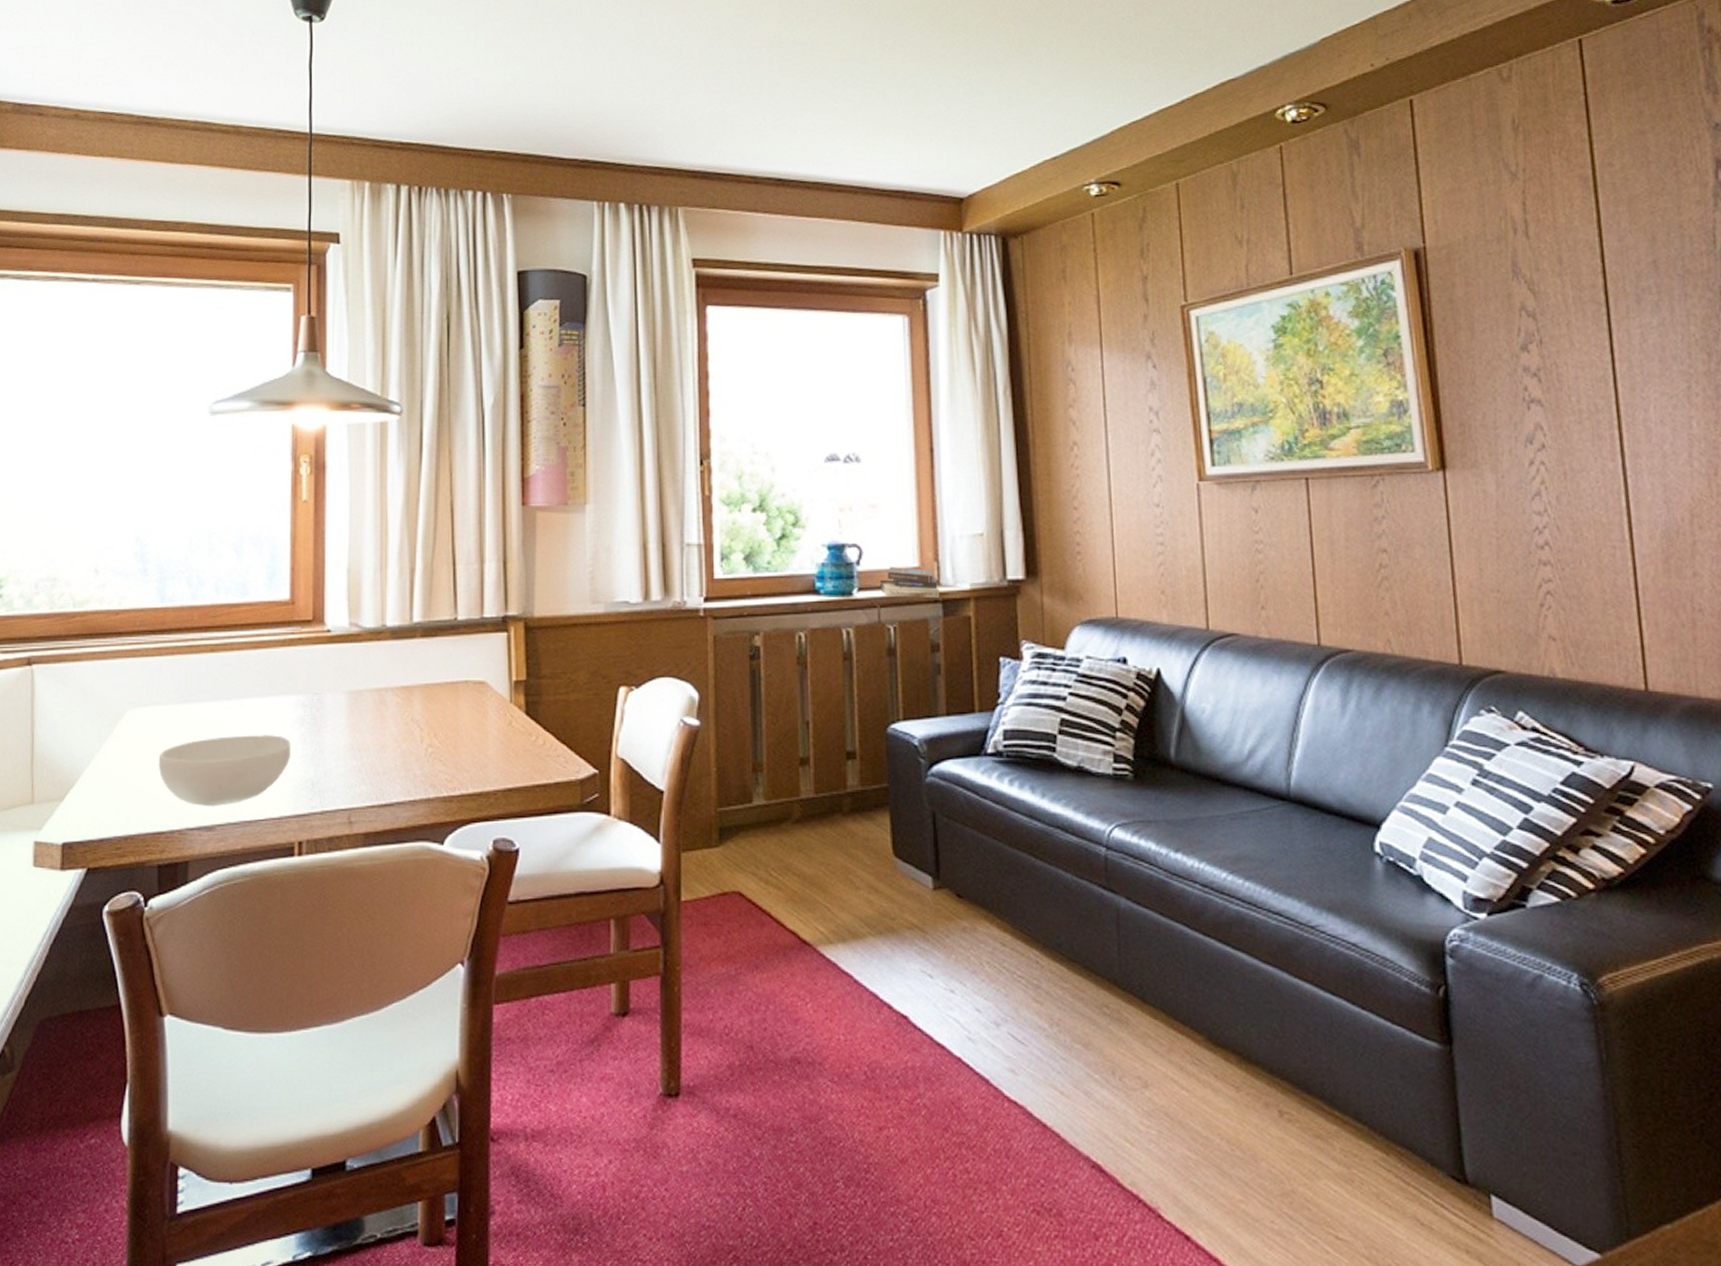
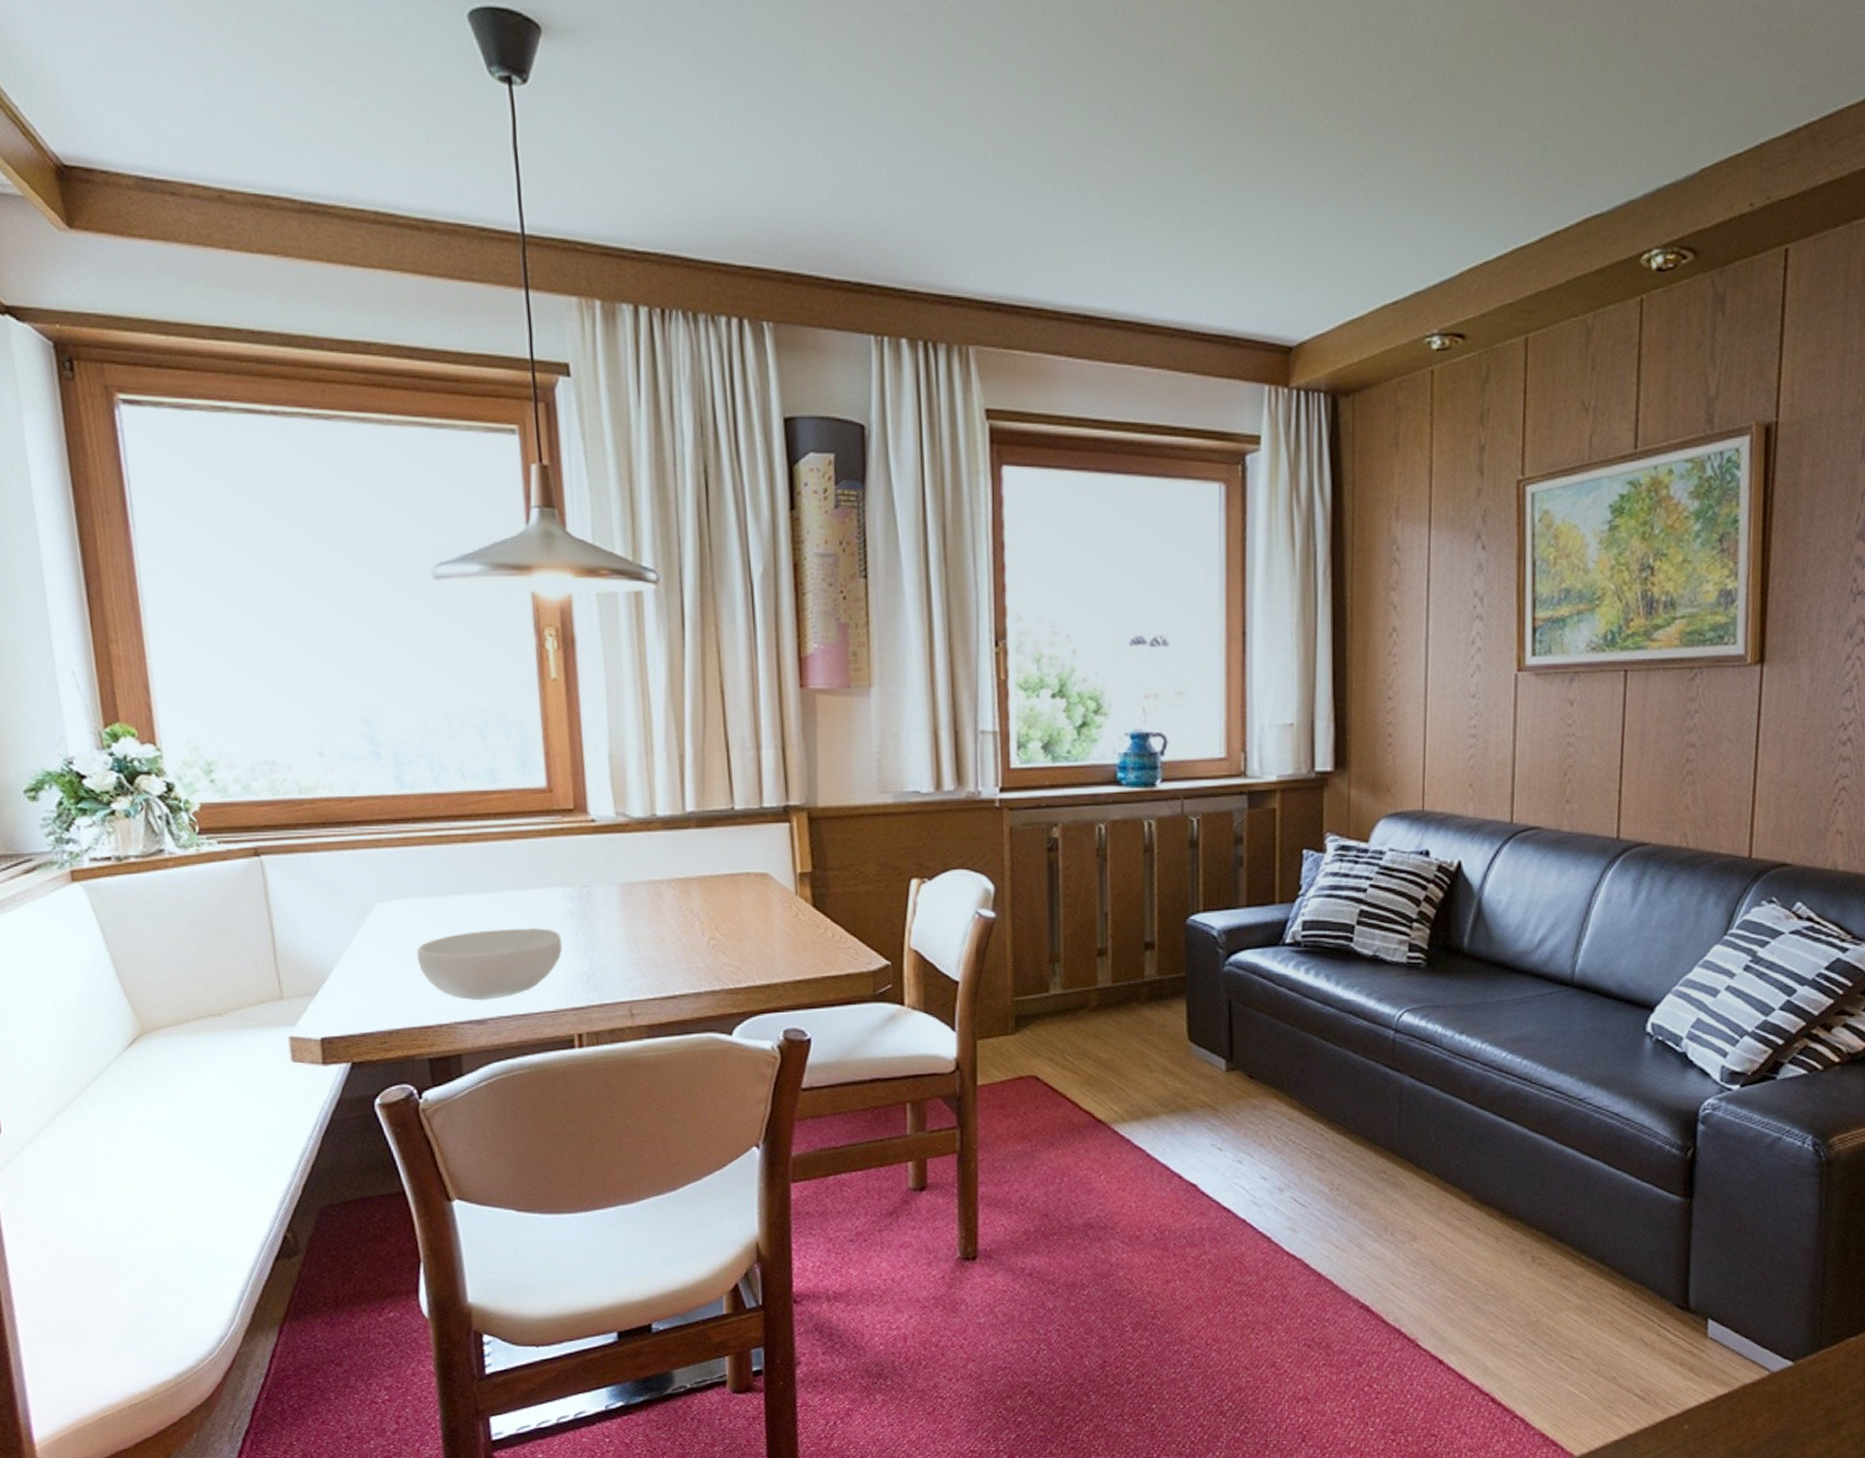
books: present [879,567,940,599] -> none [1183,758,1246,791]

